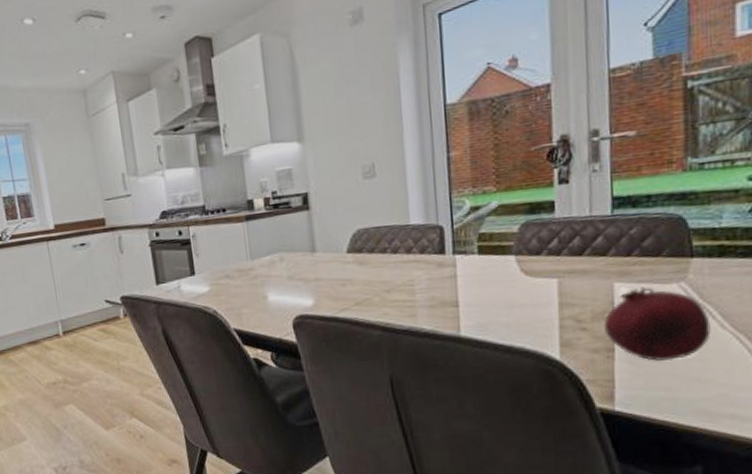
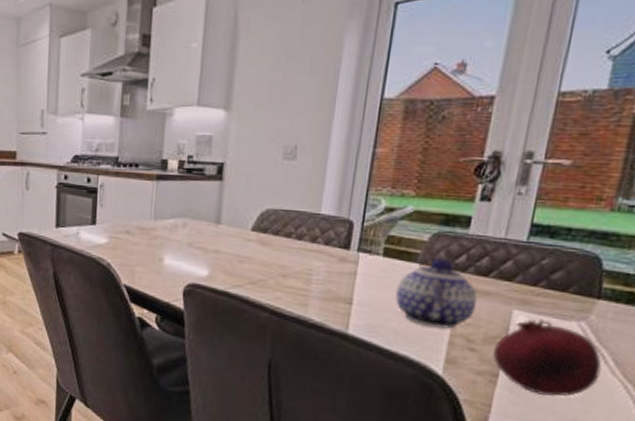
teapot: none [497,244,579,315] -> present [395,257,477,329]

